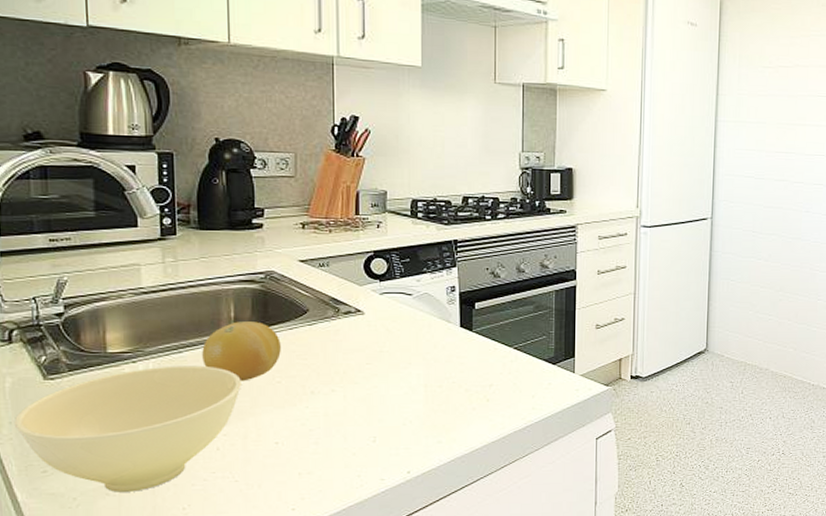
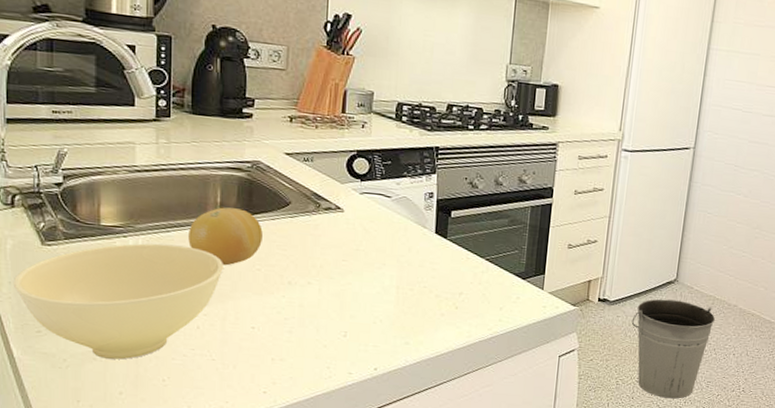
bucket: none [666,370,749,469] -> present [631,299,716,399]

